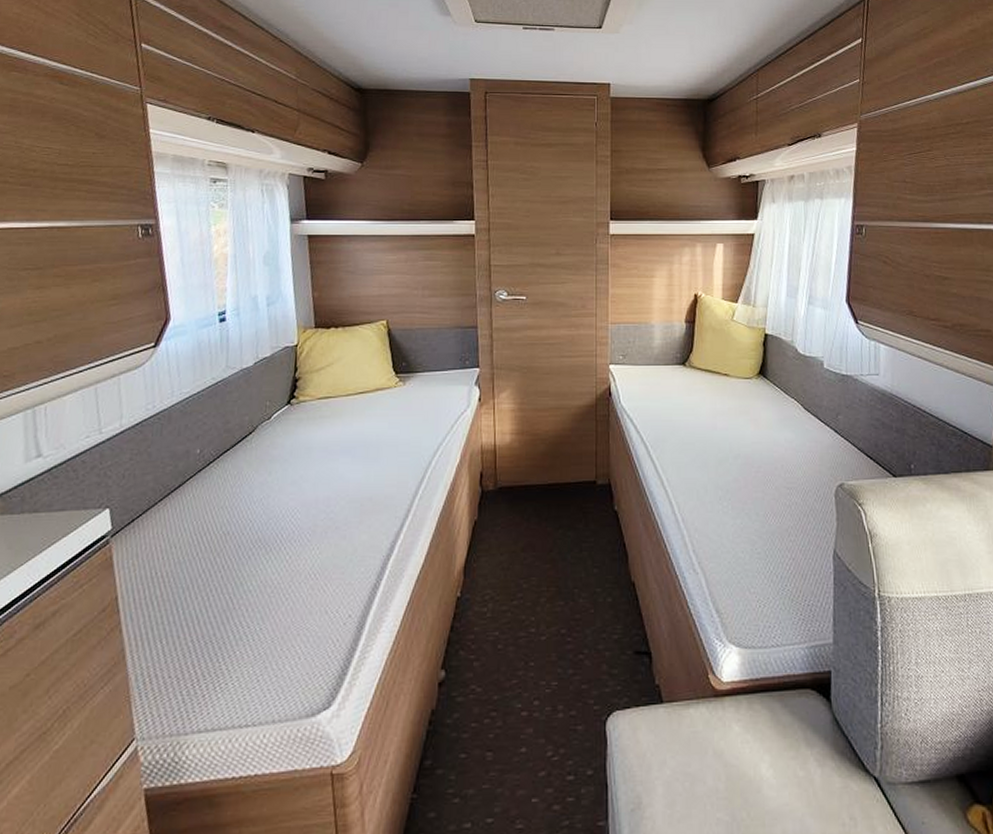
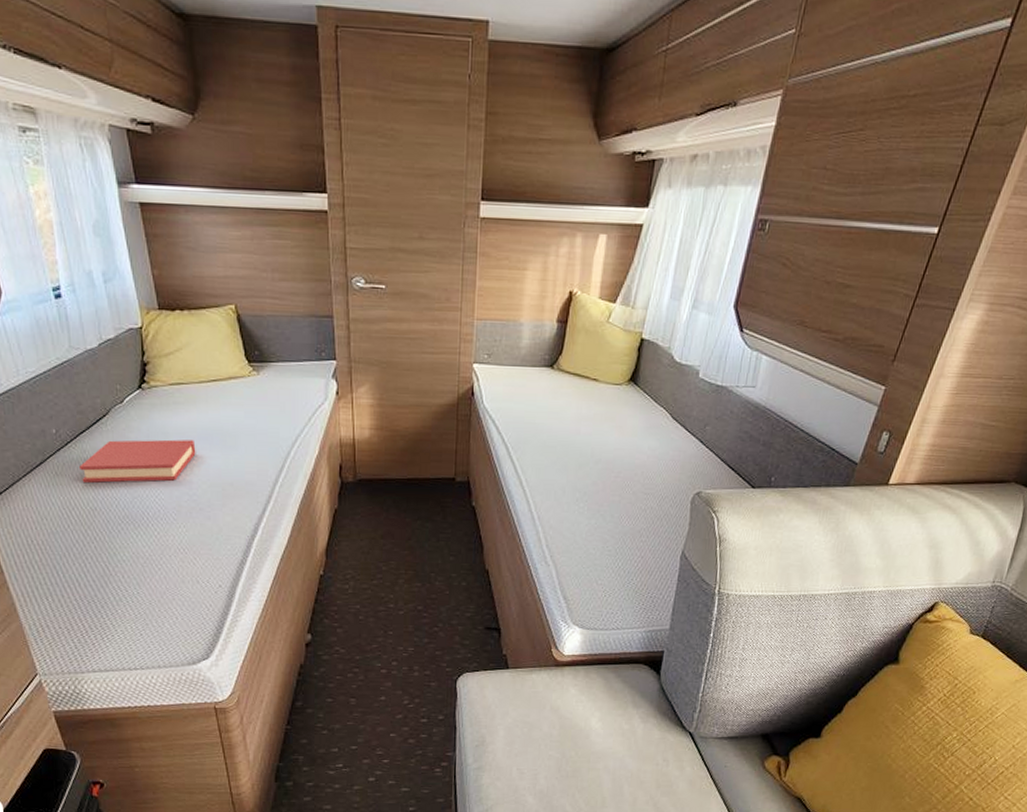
hardback book: none [218,454,338,504] -> present [79,439,196,483]

